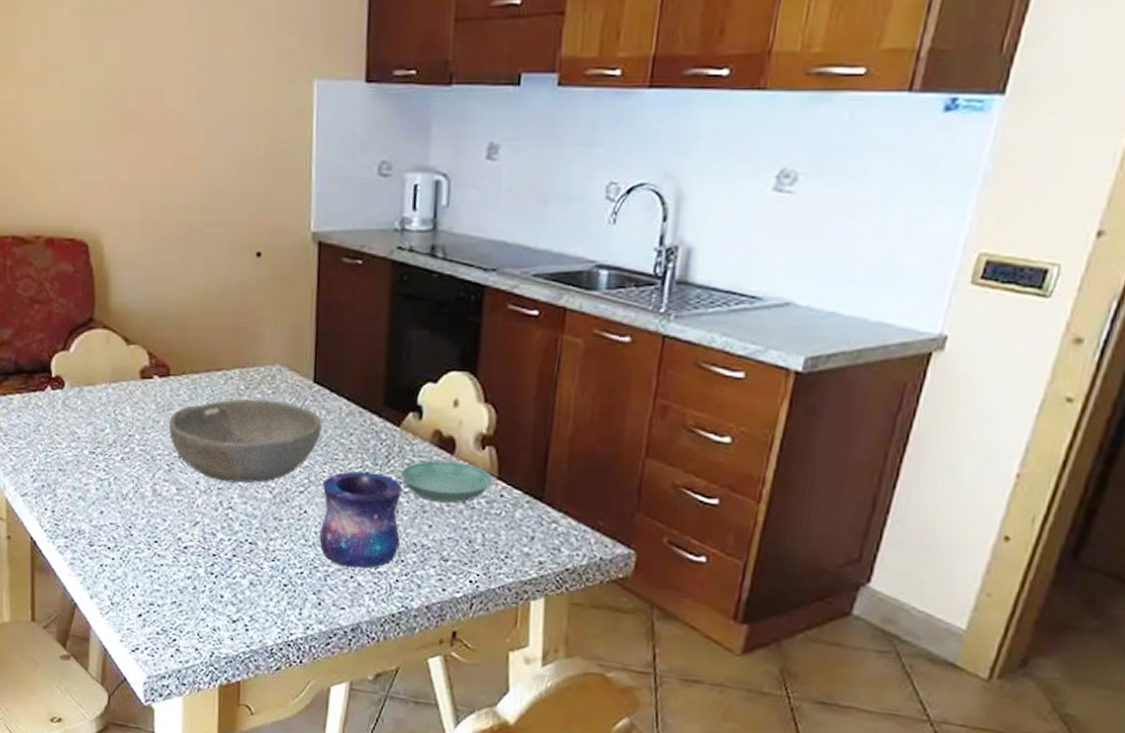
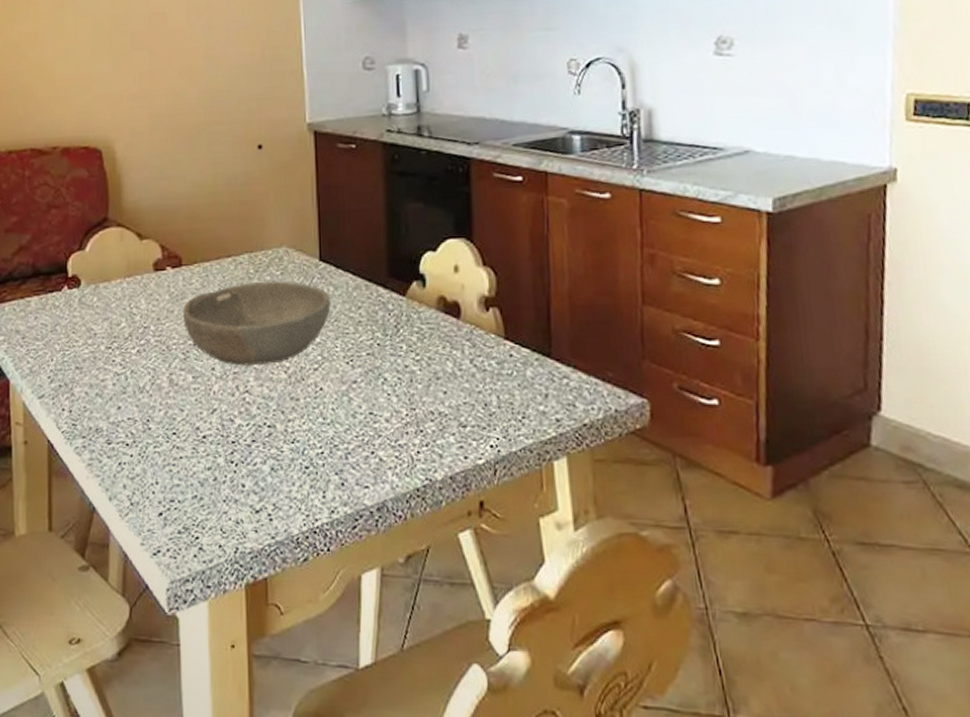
mug: present [319,471,402,568] -> none [336,344,417,442]
saucer: present [400,461,493,504] -> none [410,326,501,368]

